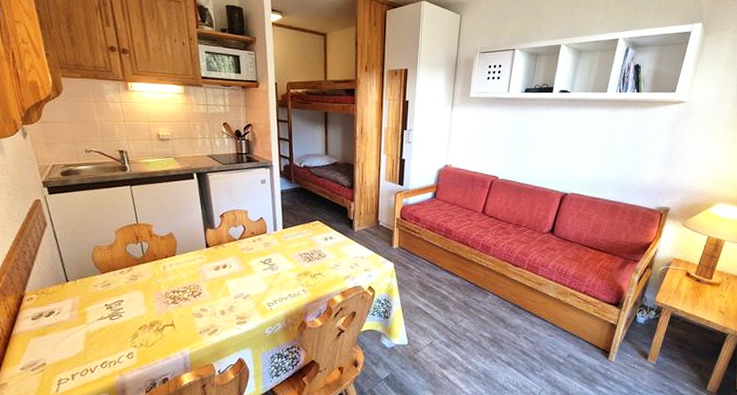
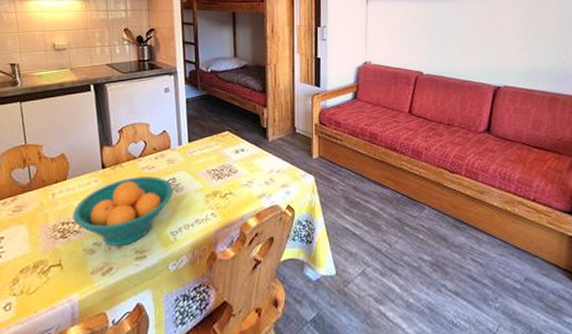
fruit bowl: none [182,256,269,312] -> present [72,176,173,246]

